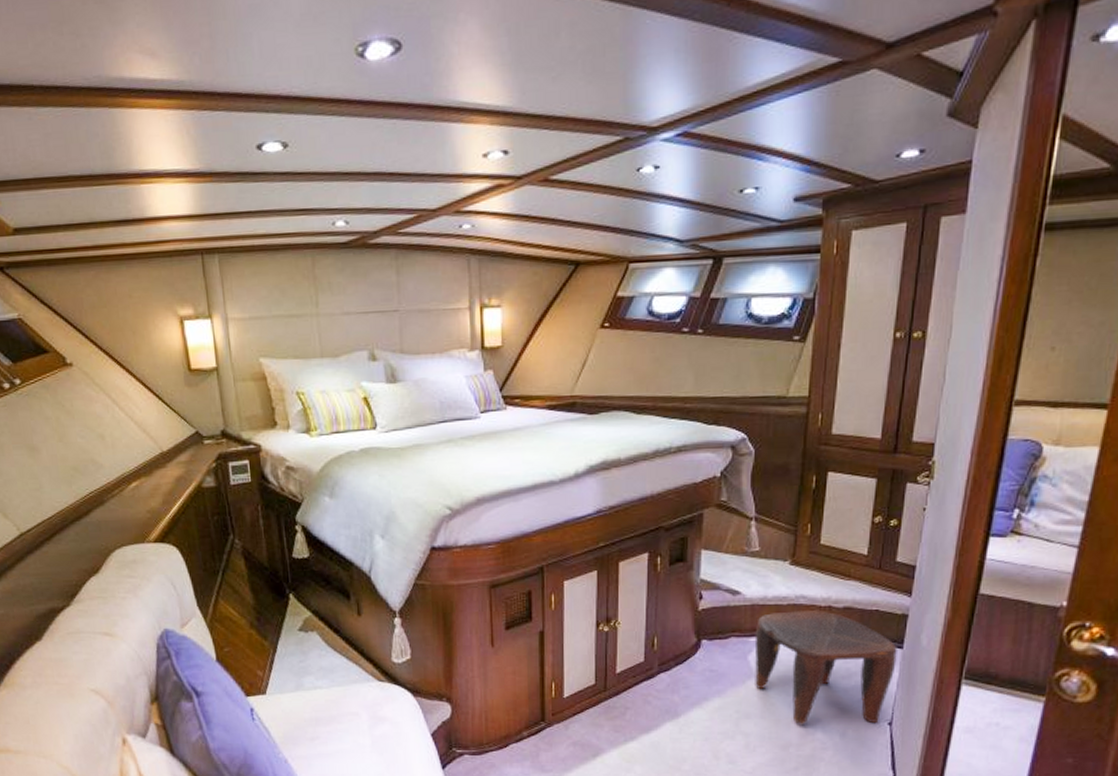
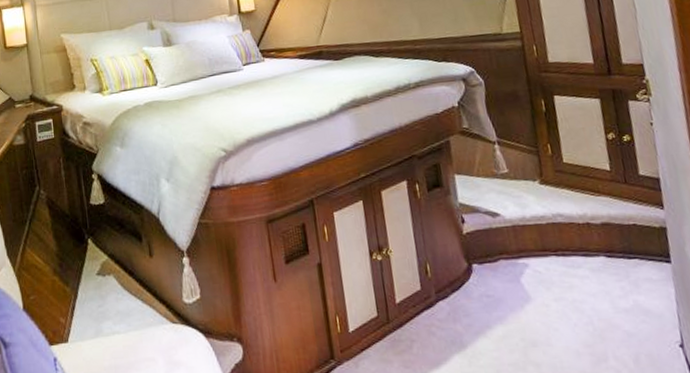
stool: present [754,610,897,724] -> none [521,228,671,351]

